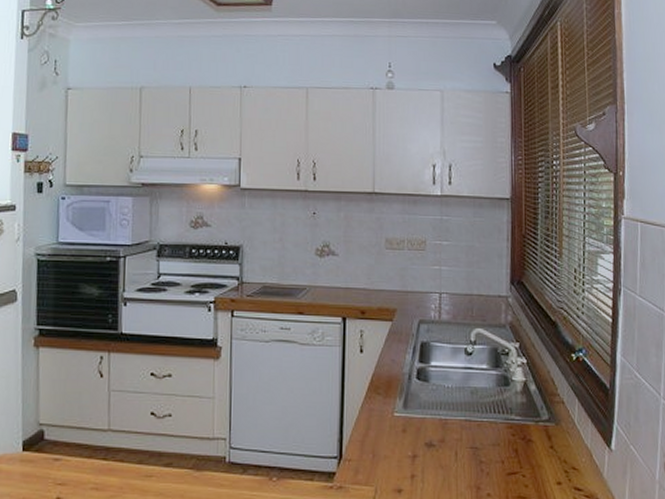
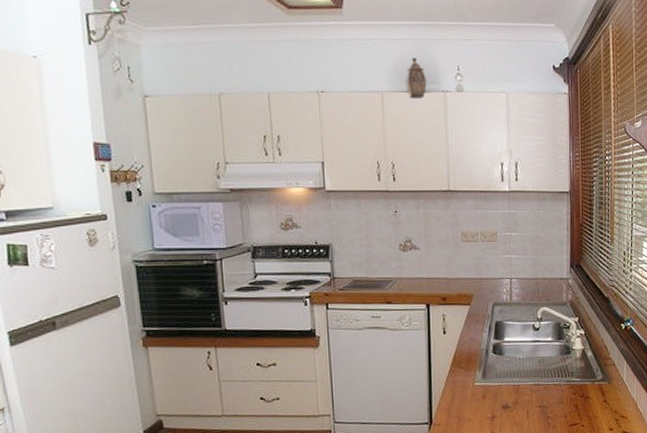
decorative jar: none [333,54,355,96] -> present [406,57,427,100]

